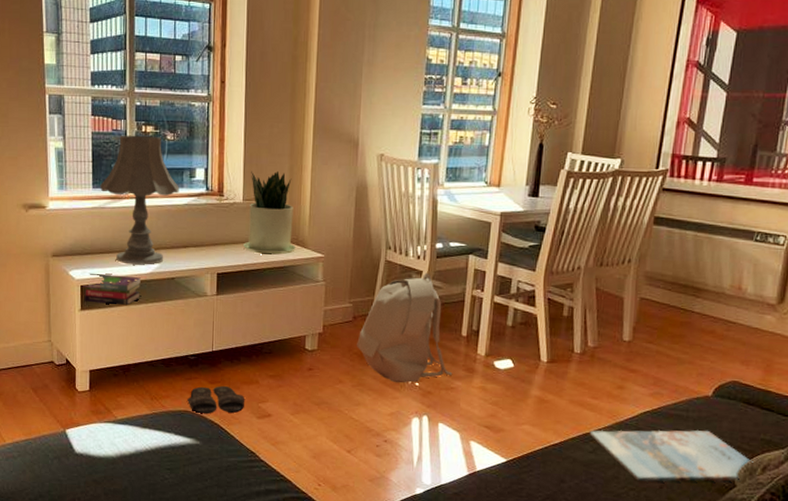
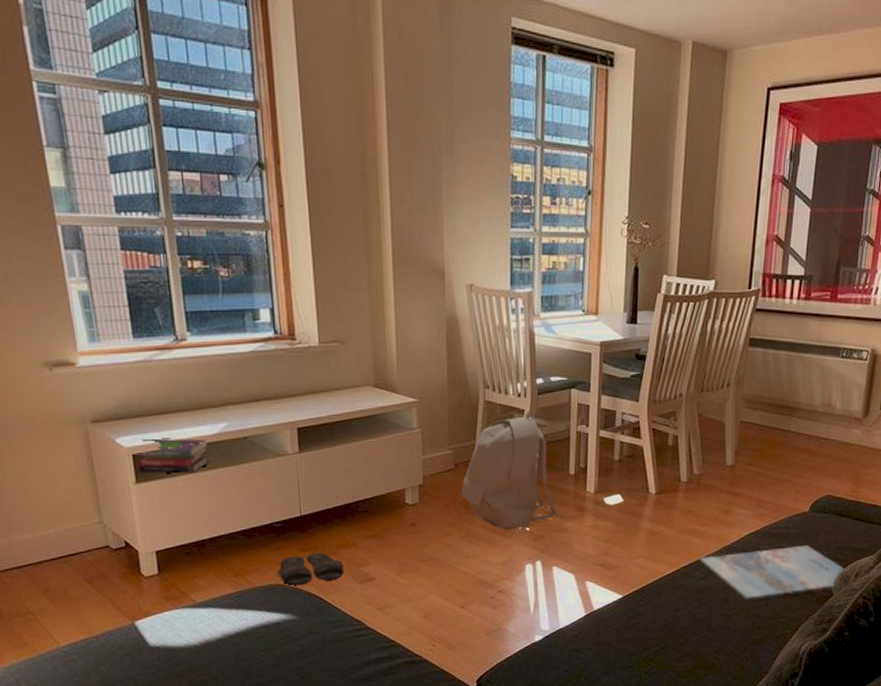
table lamp: present [100,135,179,265] -> none [142,272,242,426]
planter: present [242,170,297,255] -> none [323,307,386,403]

